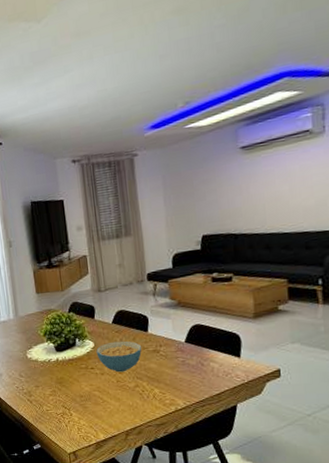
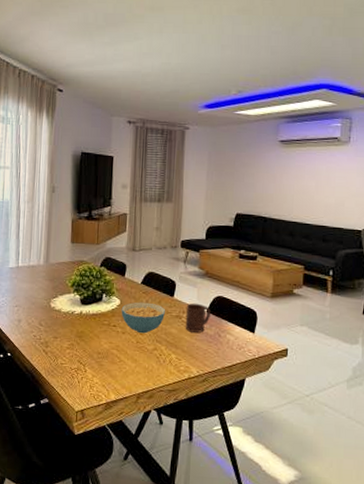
cup: none [162,334,190,365] -> present [185,303,211,333]

